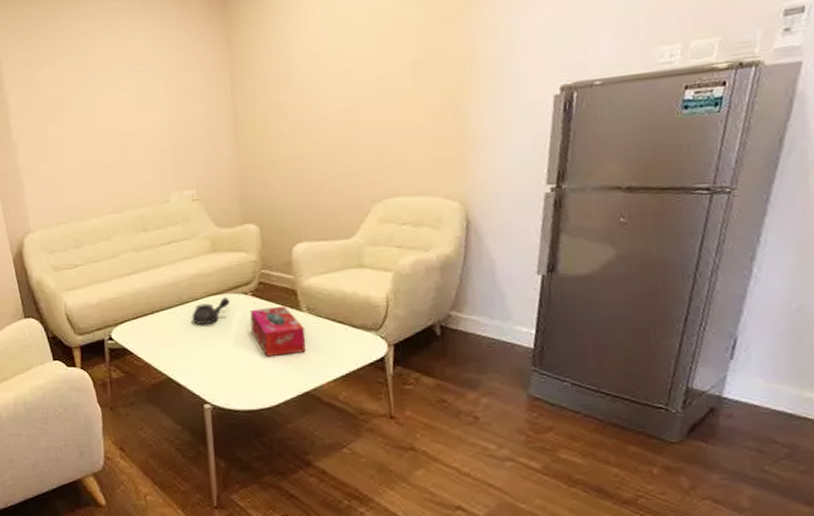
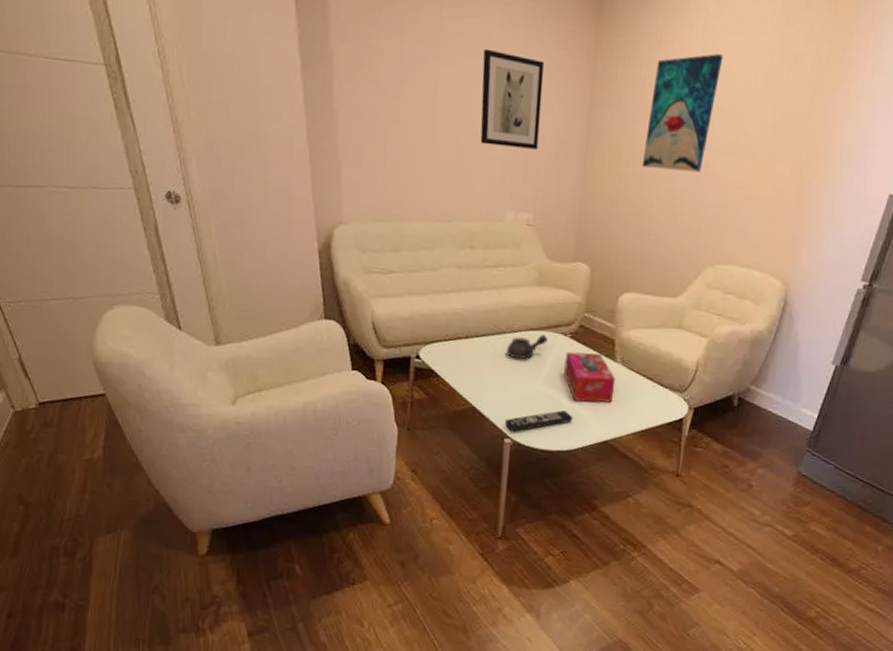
wall art: none [130,59,191,140] -> present [480,48,544,150]
remote control: none [201,368,269,397] -> present [504,410,573,432]
wall art: none [286,13,350,126] -> present [642,53,724,173]

